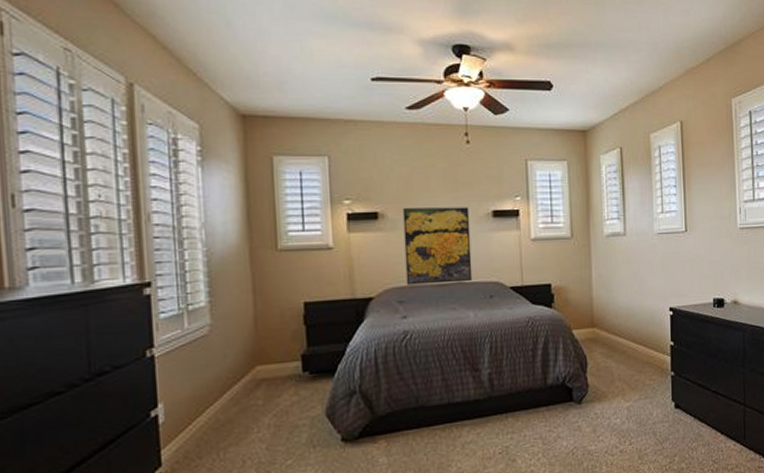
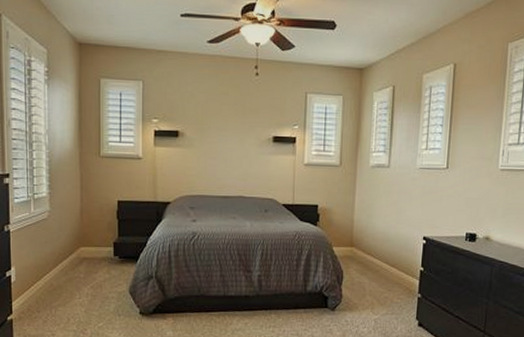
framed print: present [402,207,473,285] -> none [197,129,254,197]

